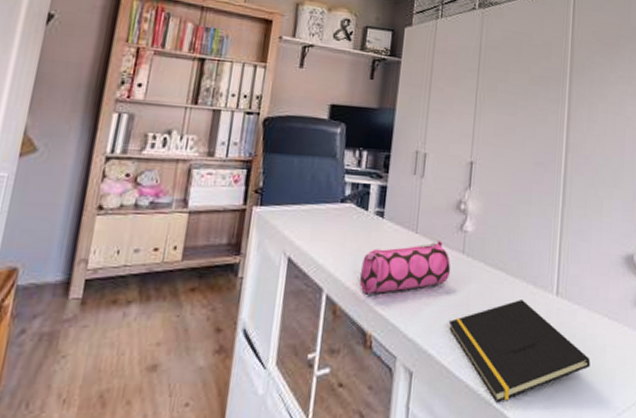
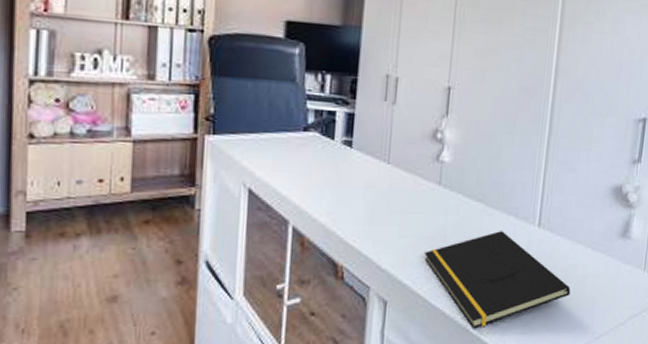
pencil case: present [359,241,451,295] -> none [327,172,426,227]

